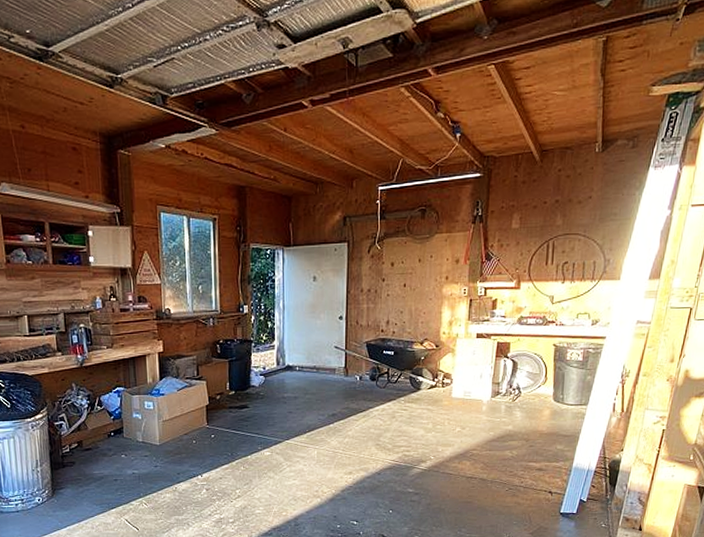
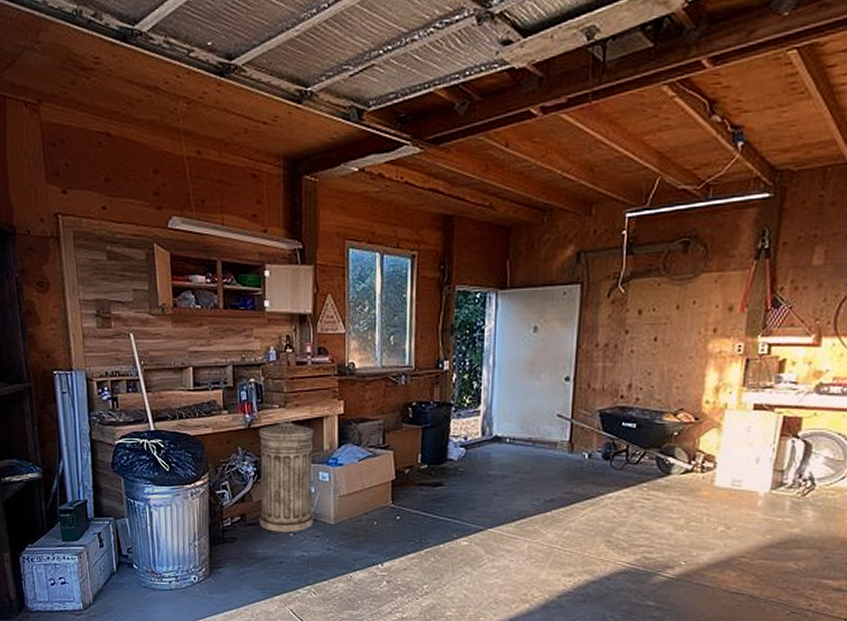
trash can: none [90,357,142,455] -> present [259,419,314,532]

